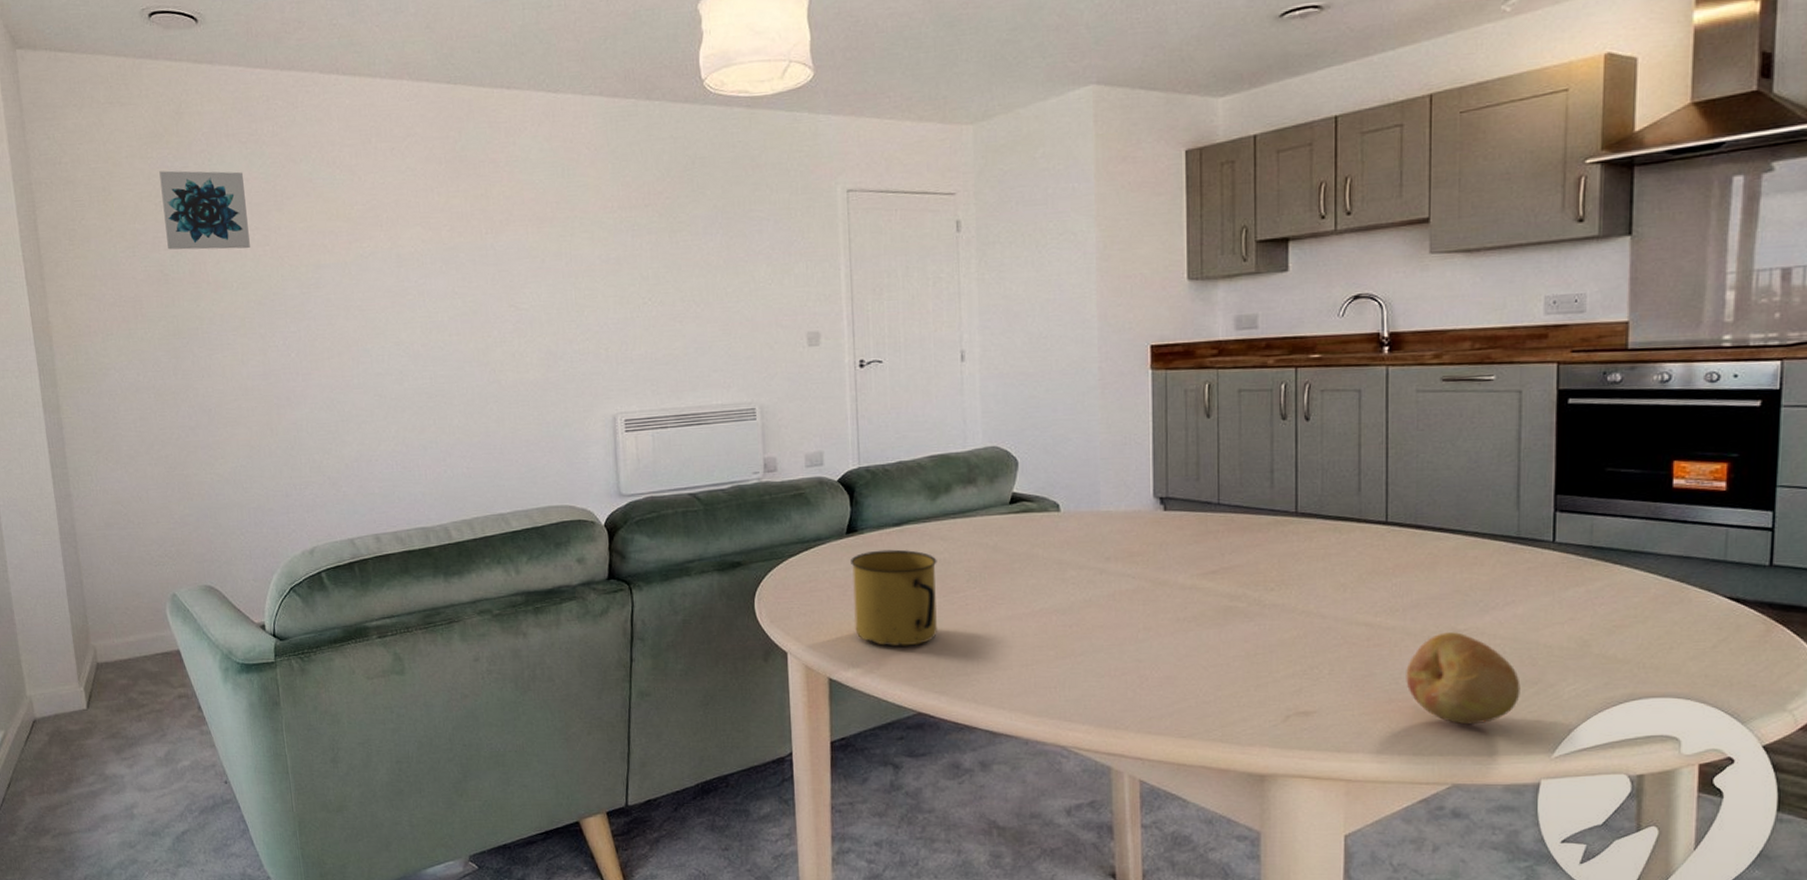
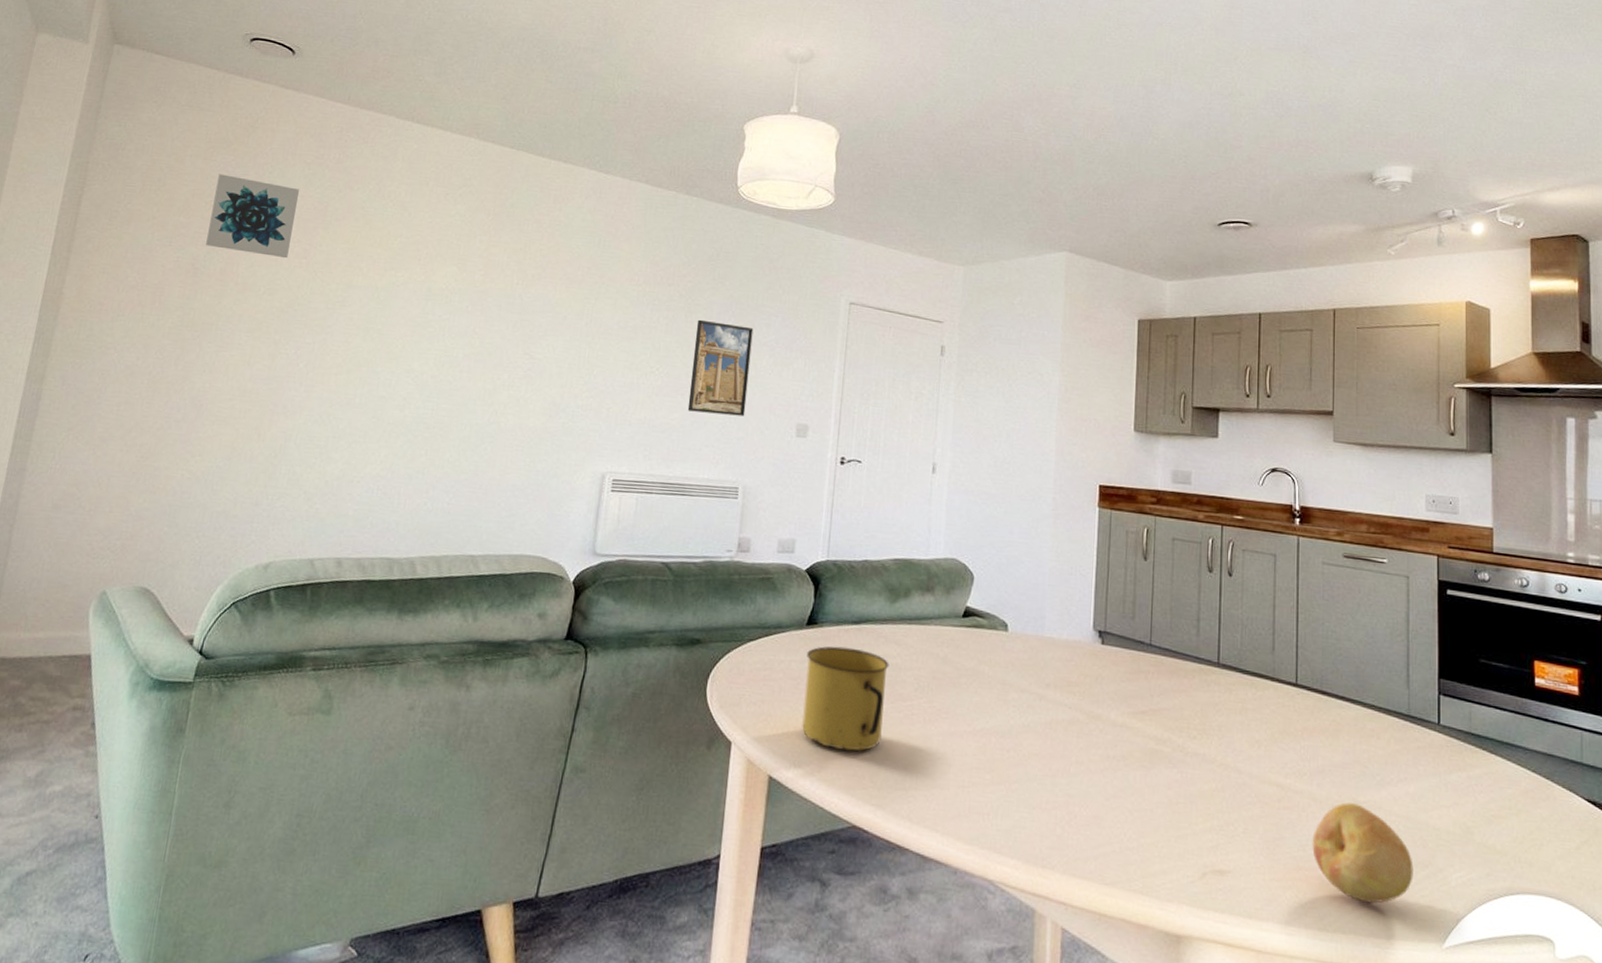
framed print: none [683,237,750,338] -> present [687,319,754,417]

